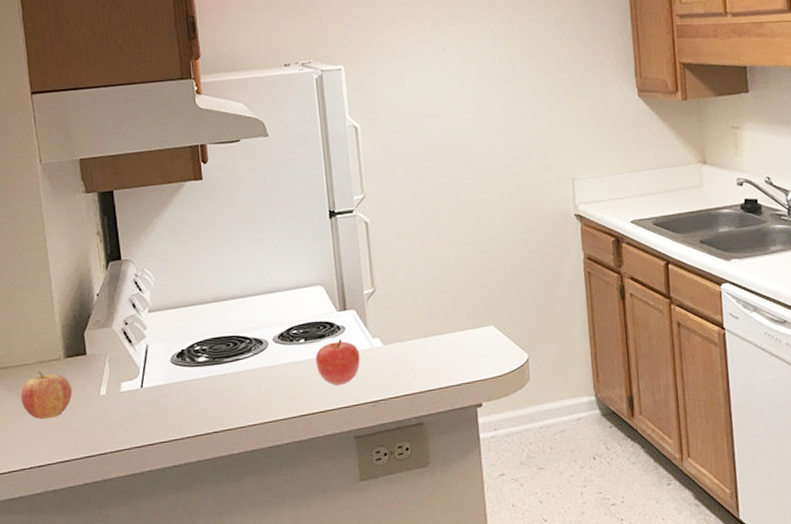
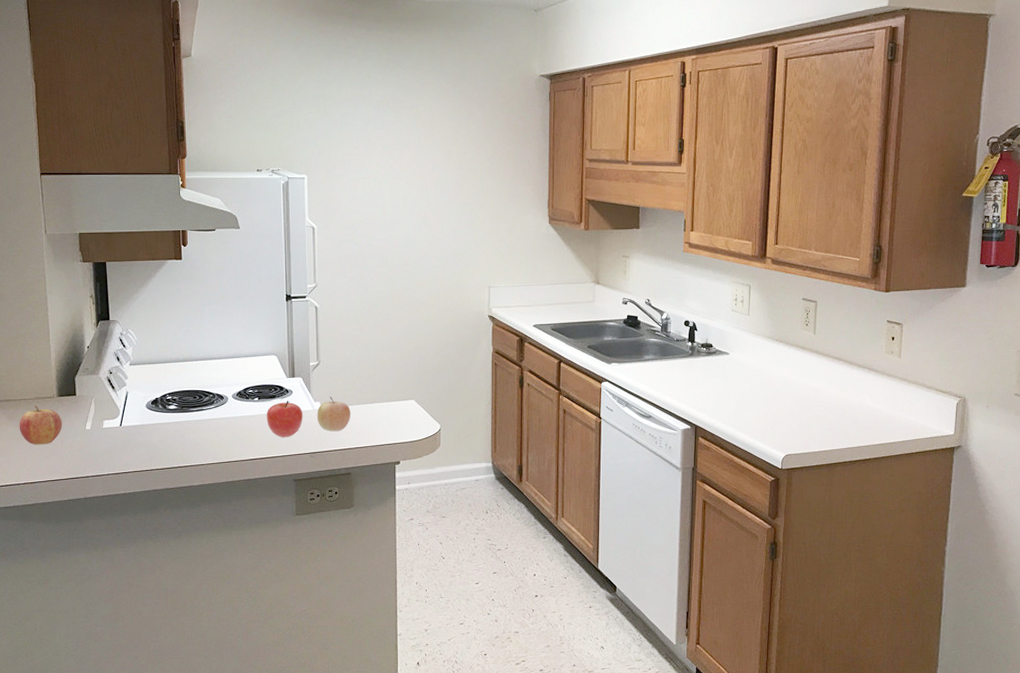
fruit: none [376,329,419,374] -> present [317,396,351,432]

